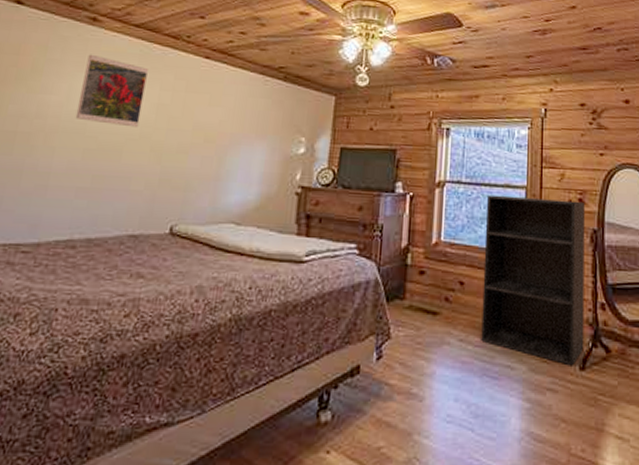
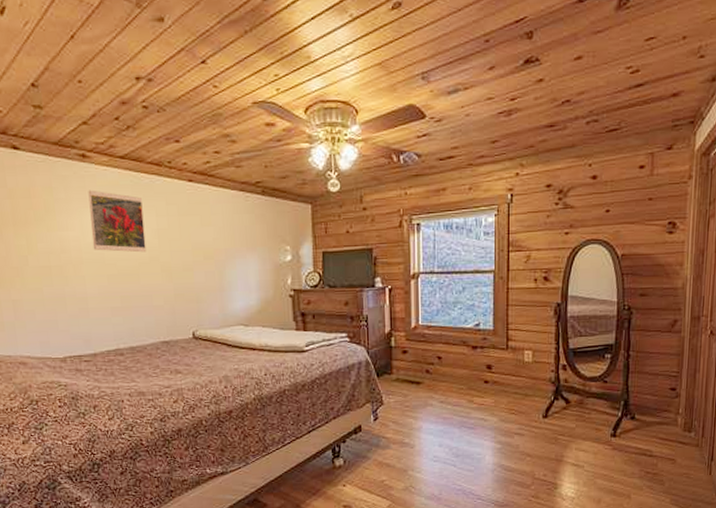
bookshelf: present [481,194,586,366] -> none [457,279,550,416]

